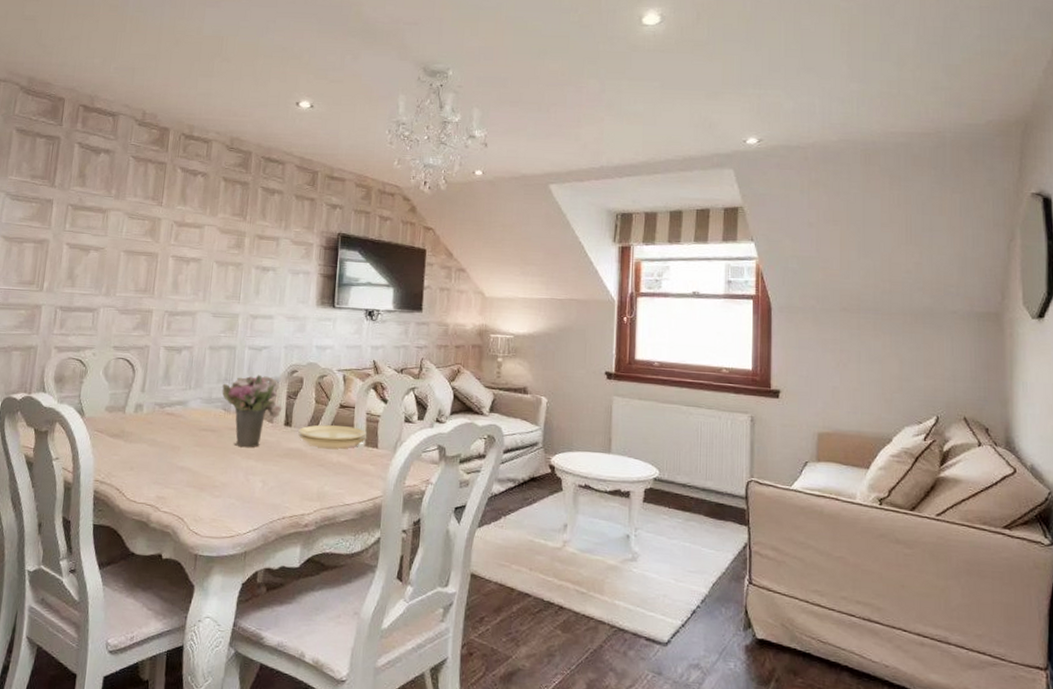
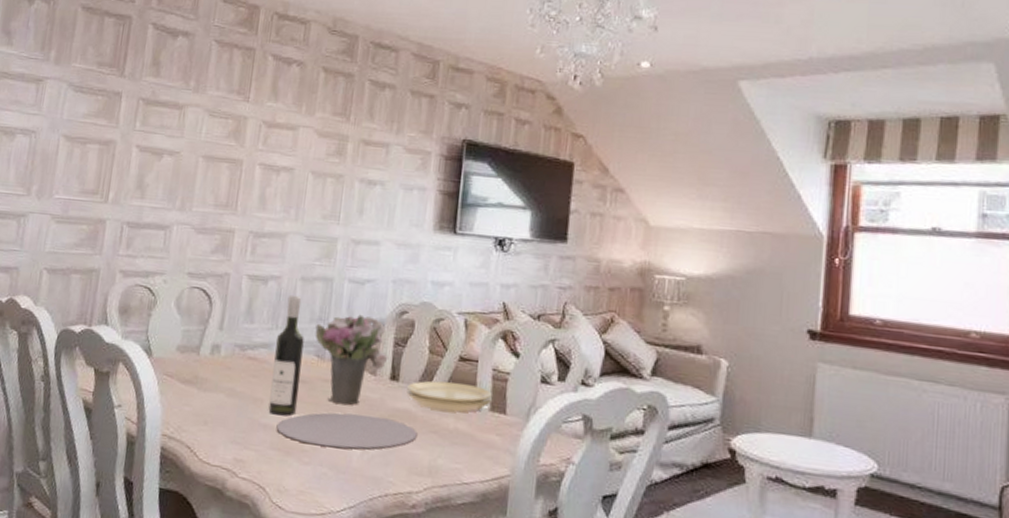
bottle: none [184,361,213,459] -> present [268,294,304,416]
placemat: none [192,454,308,483] -> present [276,412,417,450]

